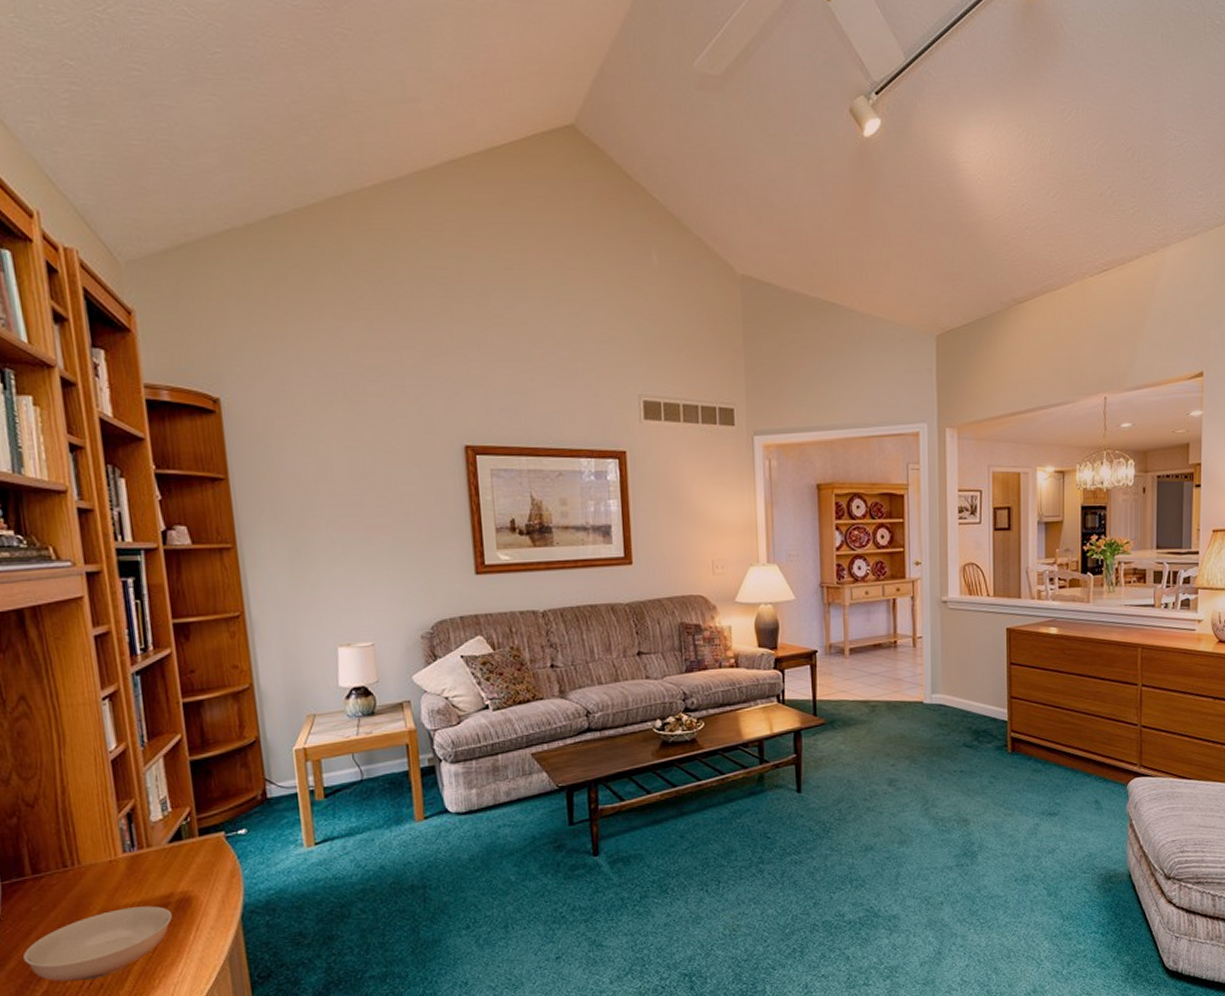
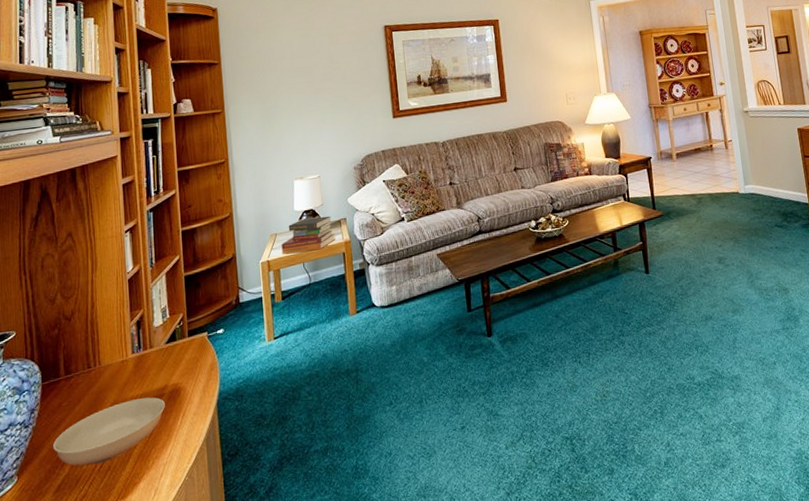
books: none [322,696,396,742] -> present [281,215,335,255]

